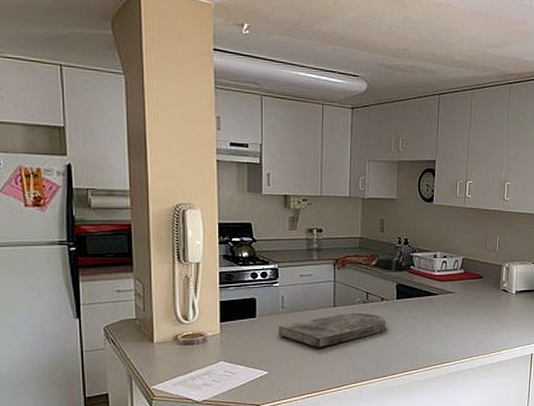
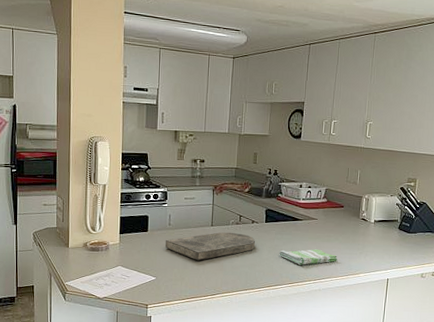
dish towel: none [412,326,478,345] -> present [278,249,337,265]

